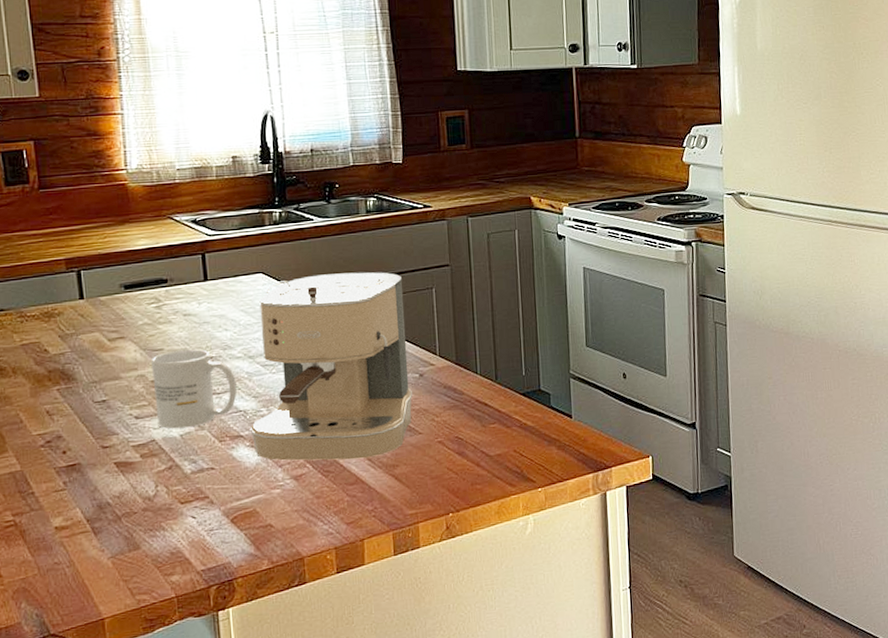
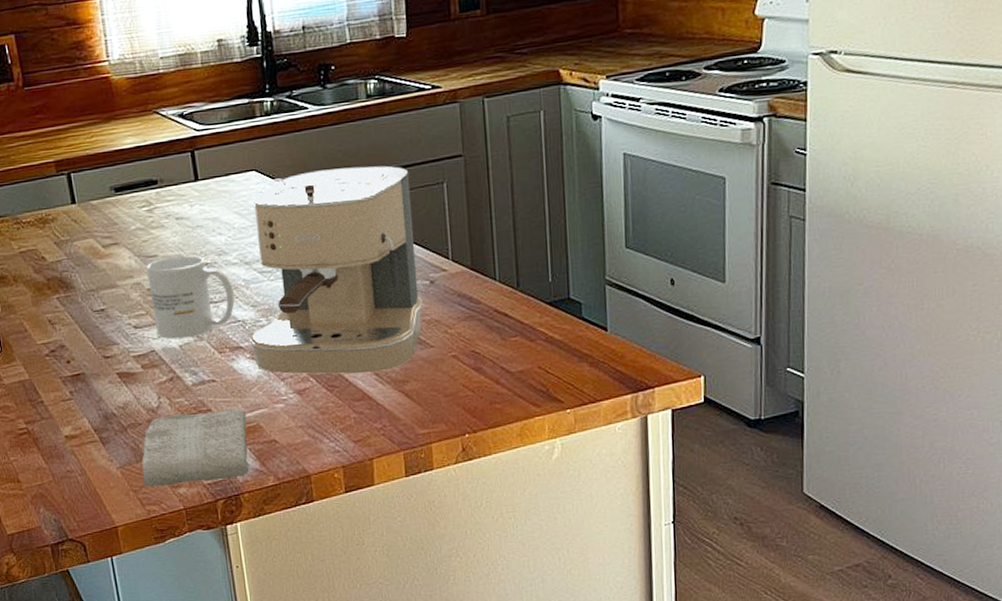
washcloth: none [134,495,244,576] -> present [142,408,250,487]

